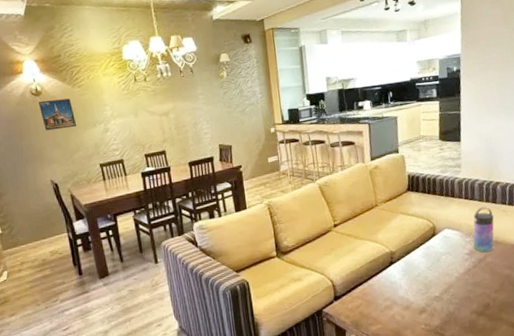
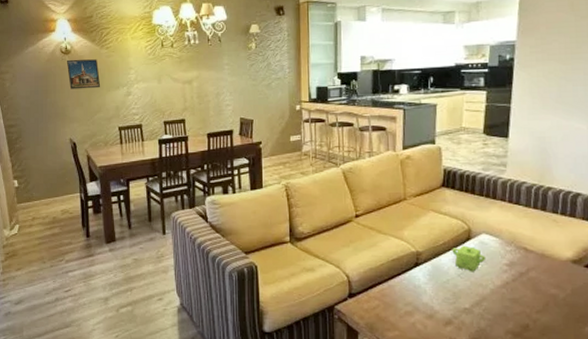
teapot: none [420,241,450,264] -> present [452,245,487,272]
water bottle: present [473,207,494,253] -> none [514,214,542,266]

